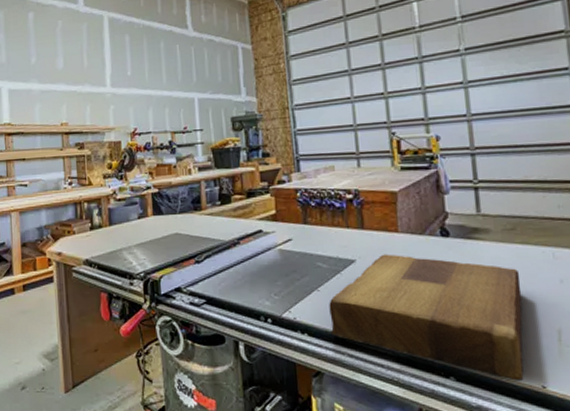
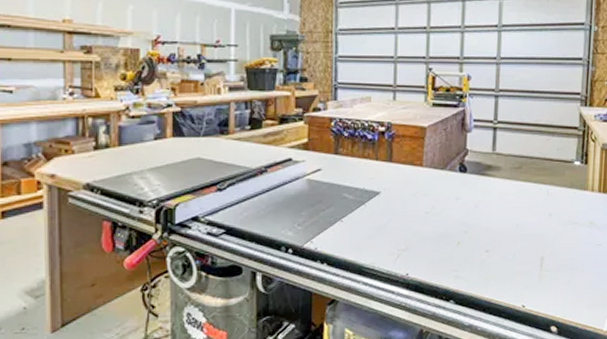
cutting board: present [329,254,524,381] -> none [350,187,519,302]

